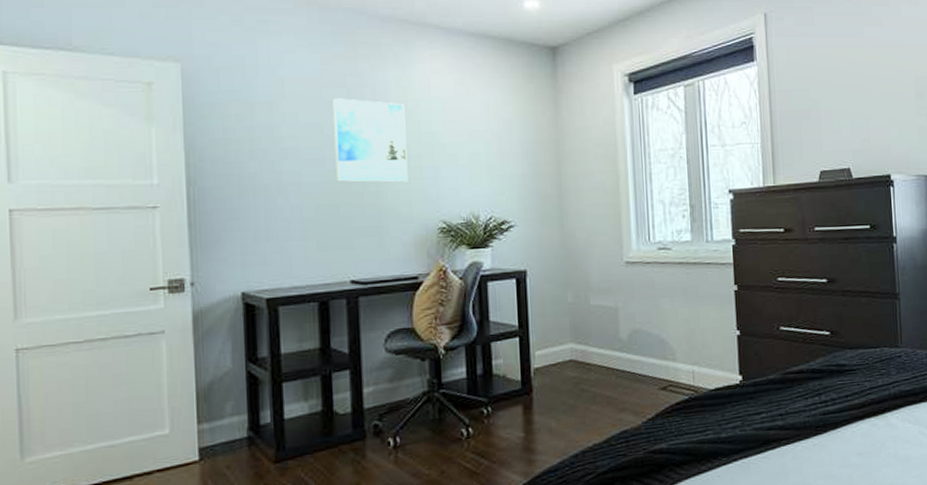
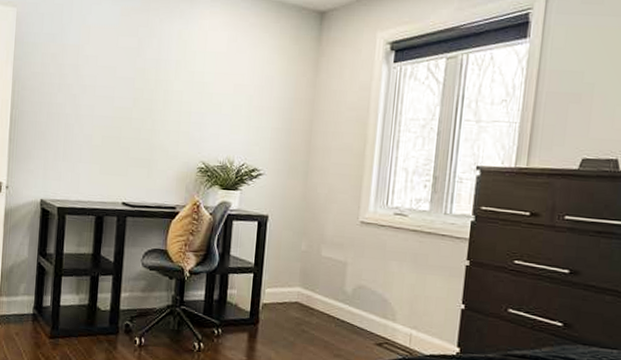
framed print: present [332,98,408,183] -> none [120,46,184,124]

